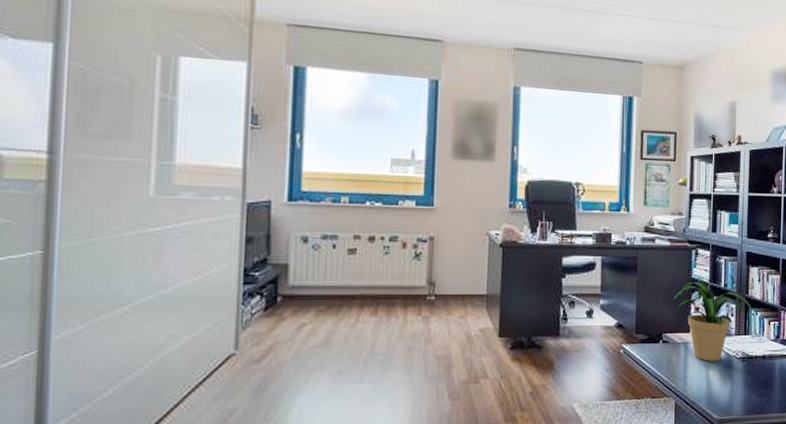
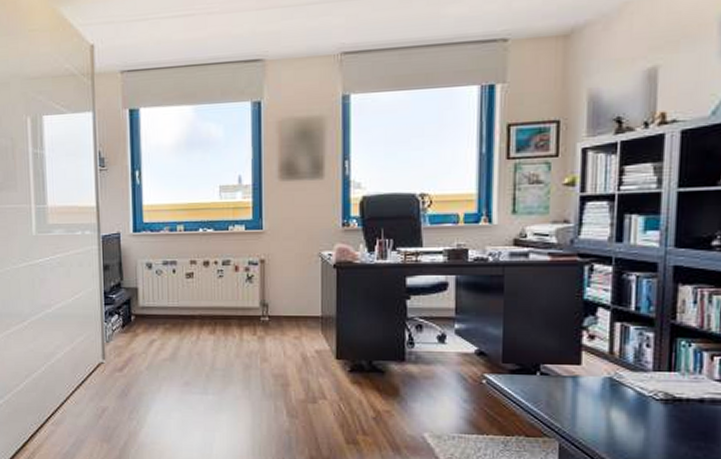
potted plant: present [673,281,753,361] -> none [556,303,683,401]

